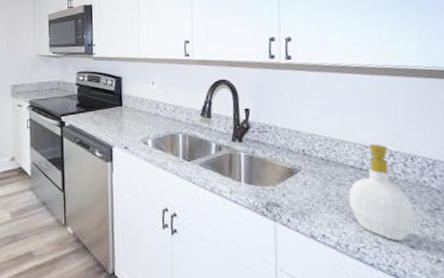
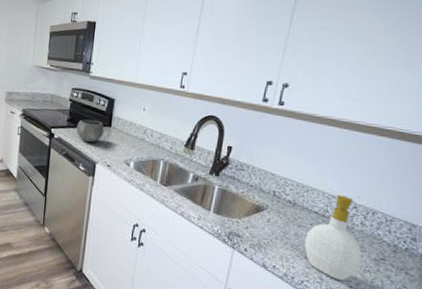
bowl: none [87,101,116,125] -> present [76,119,104,142]

